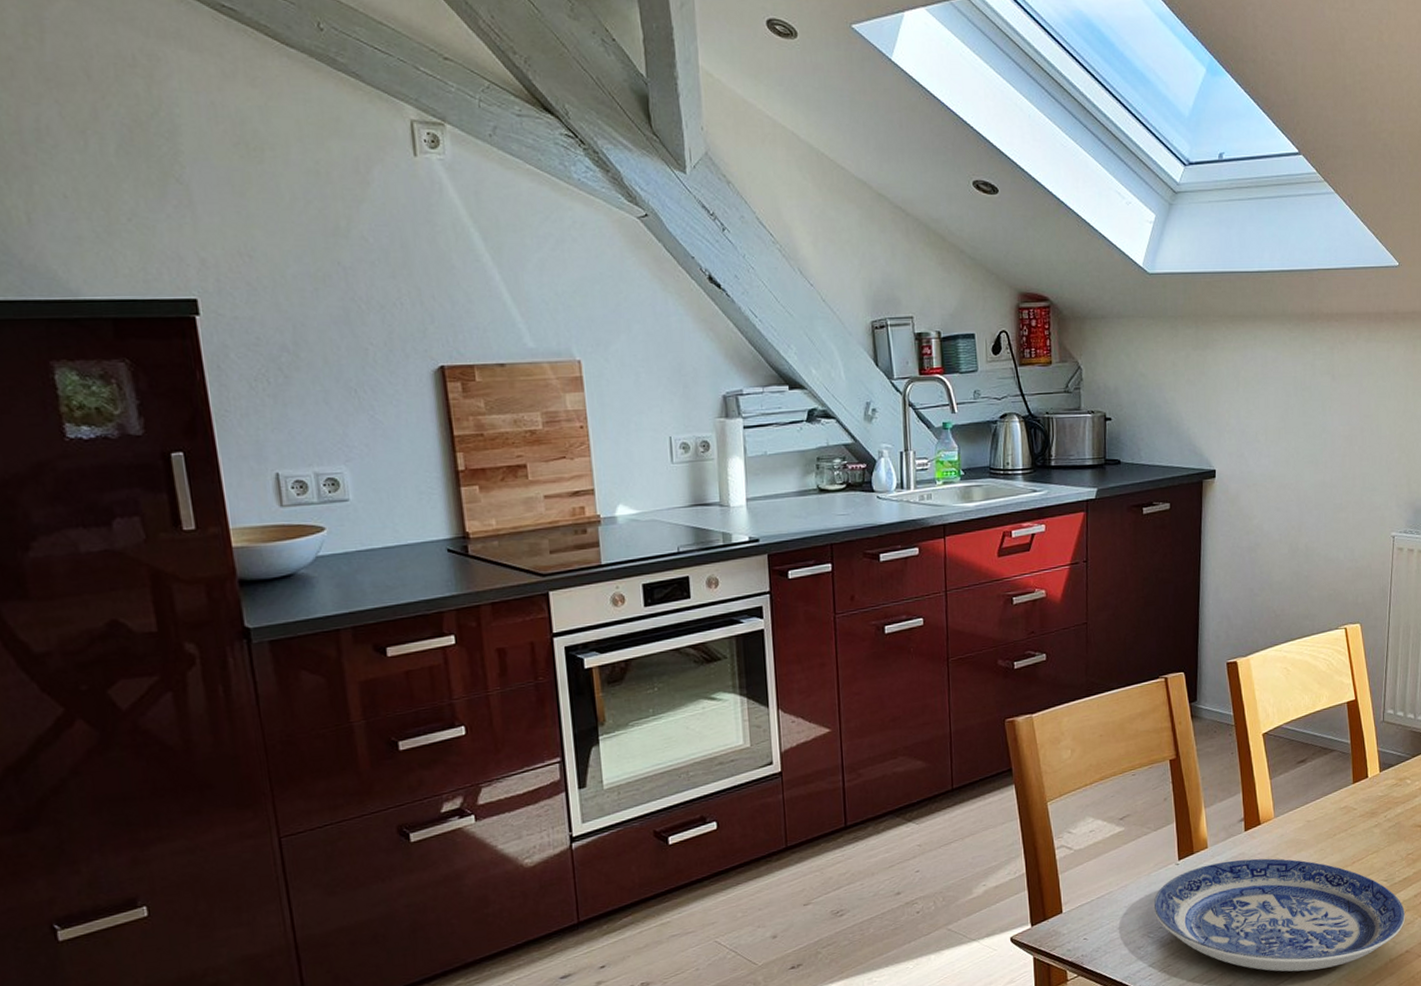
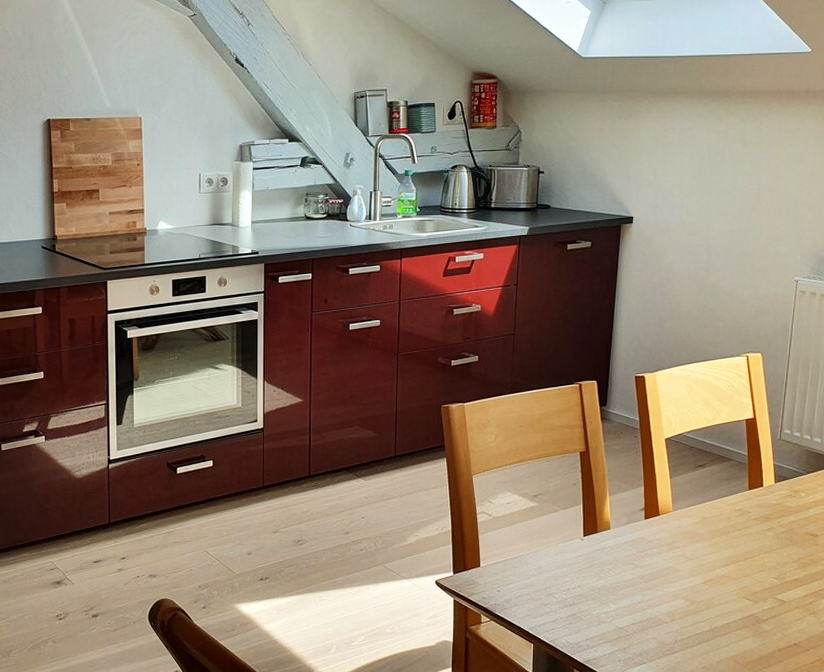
plate: present [1153,858,1406,972] -> none [559,542,795,647]

